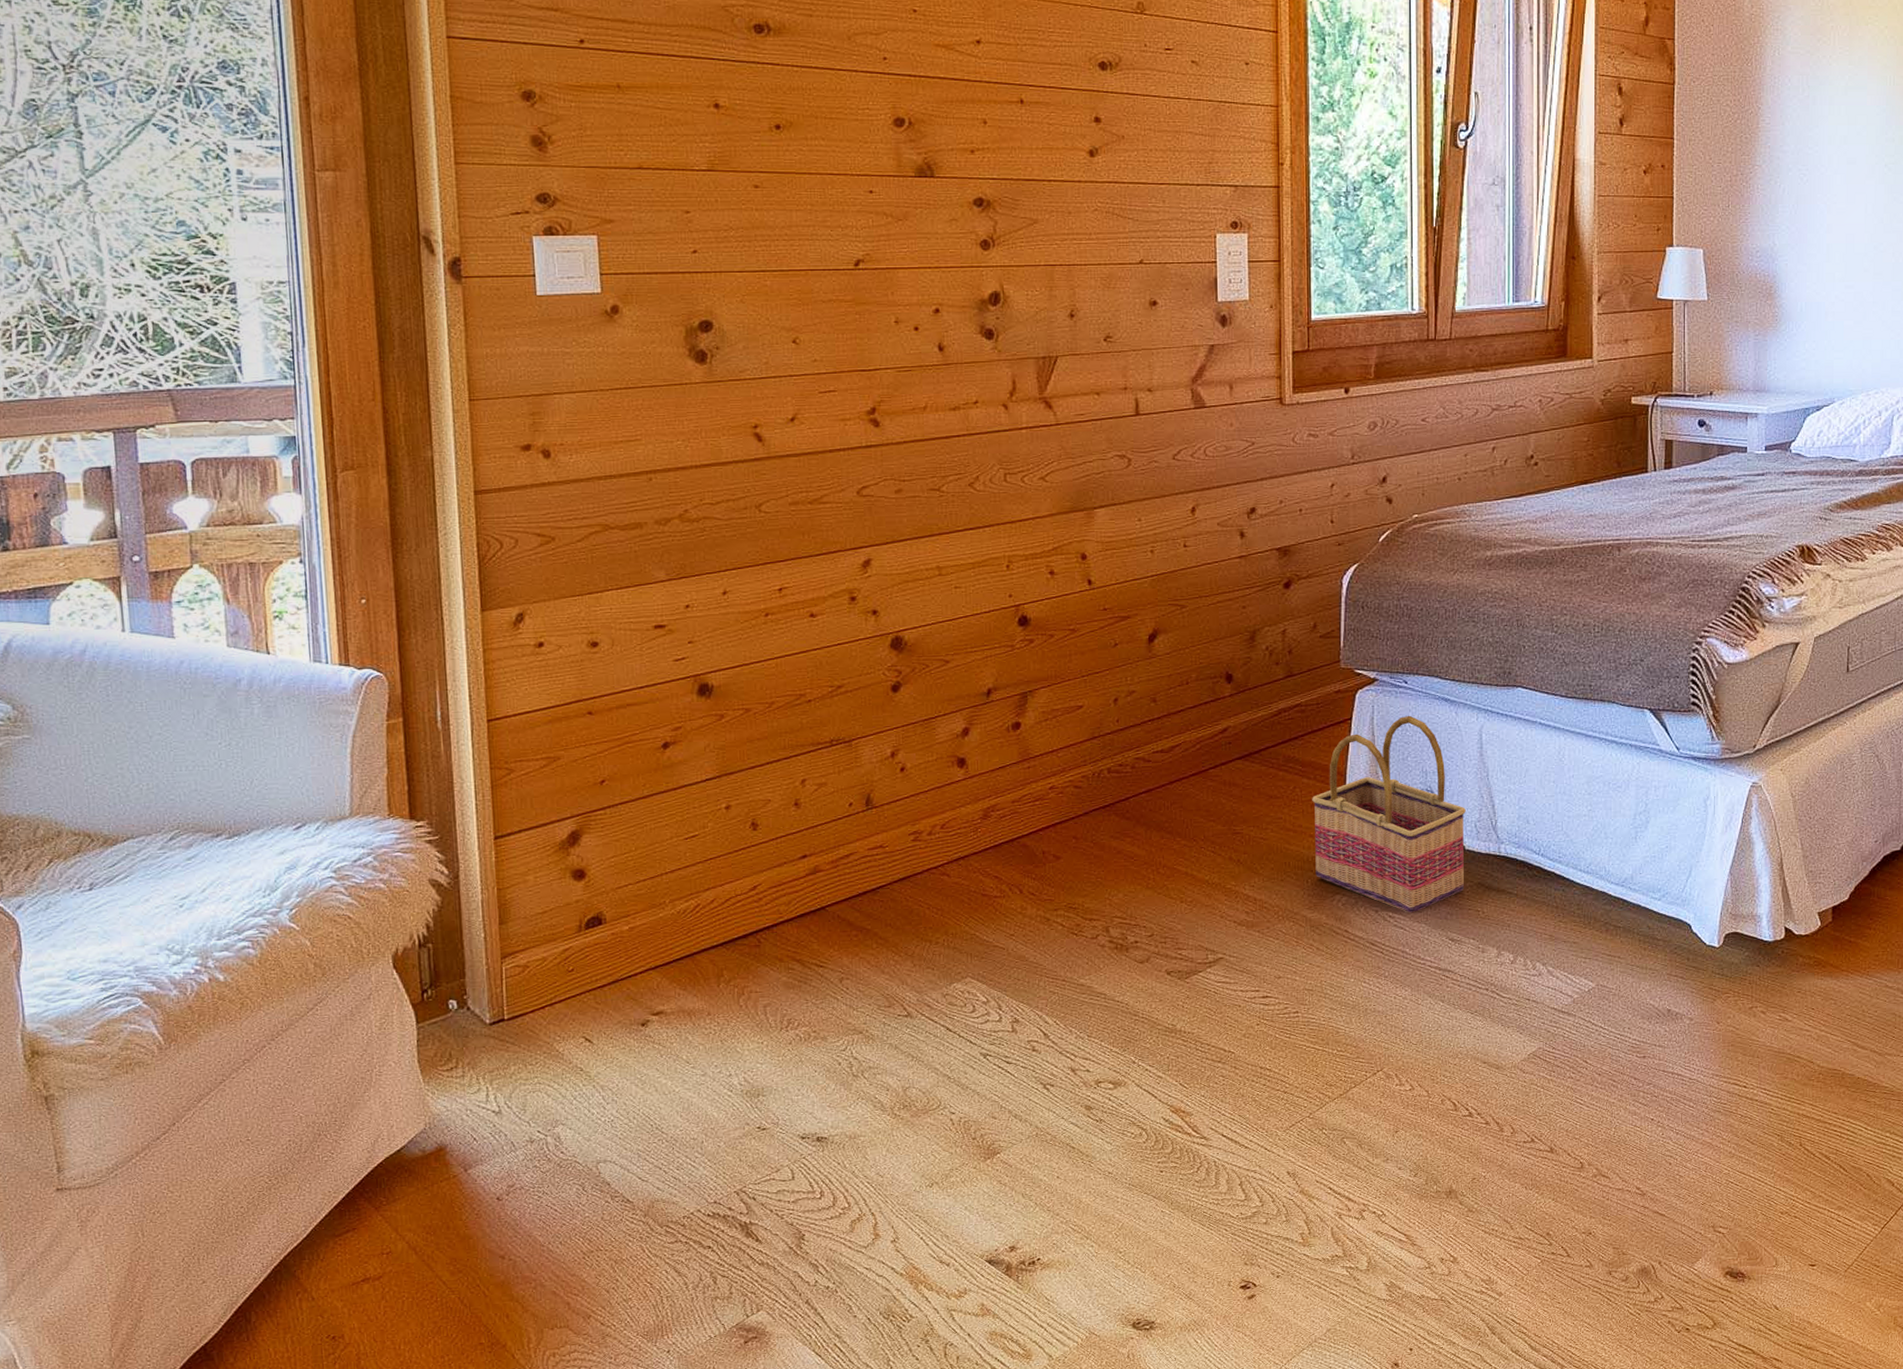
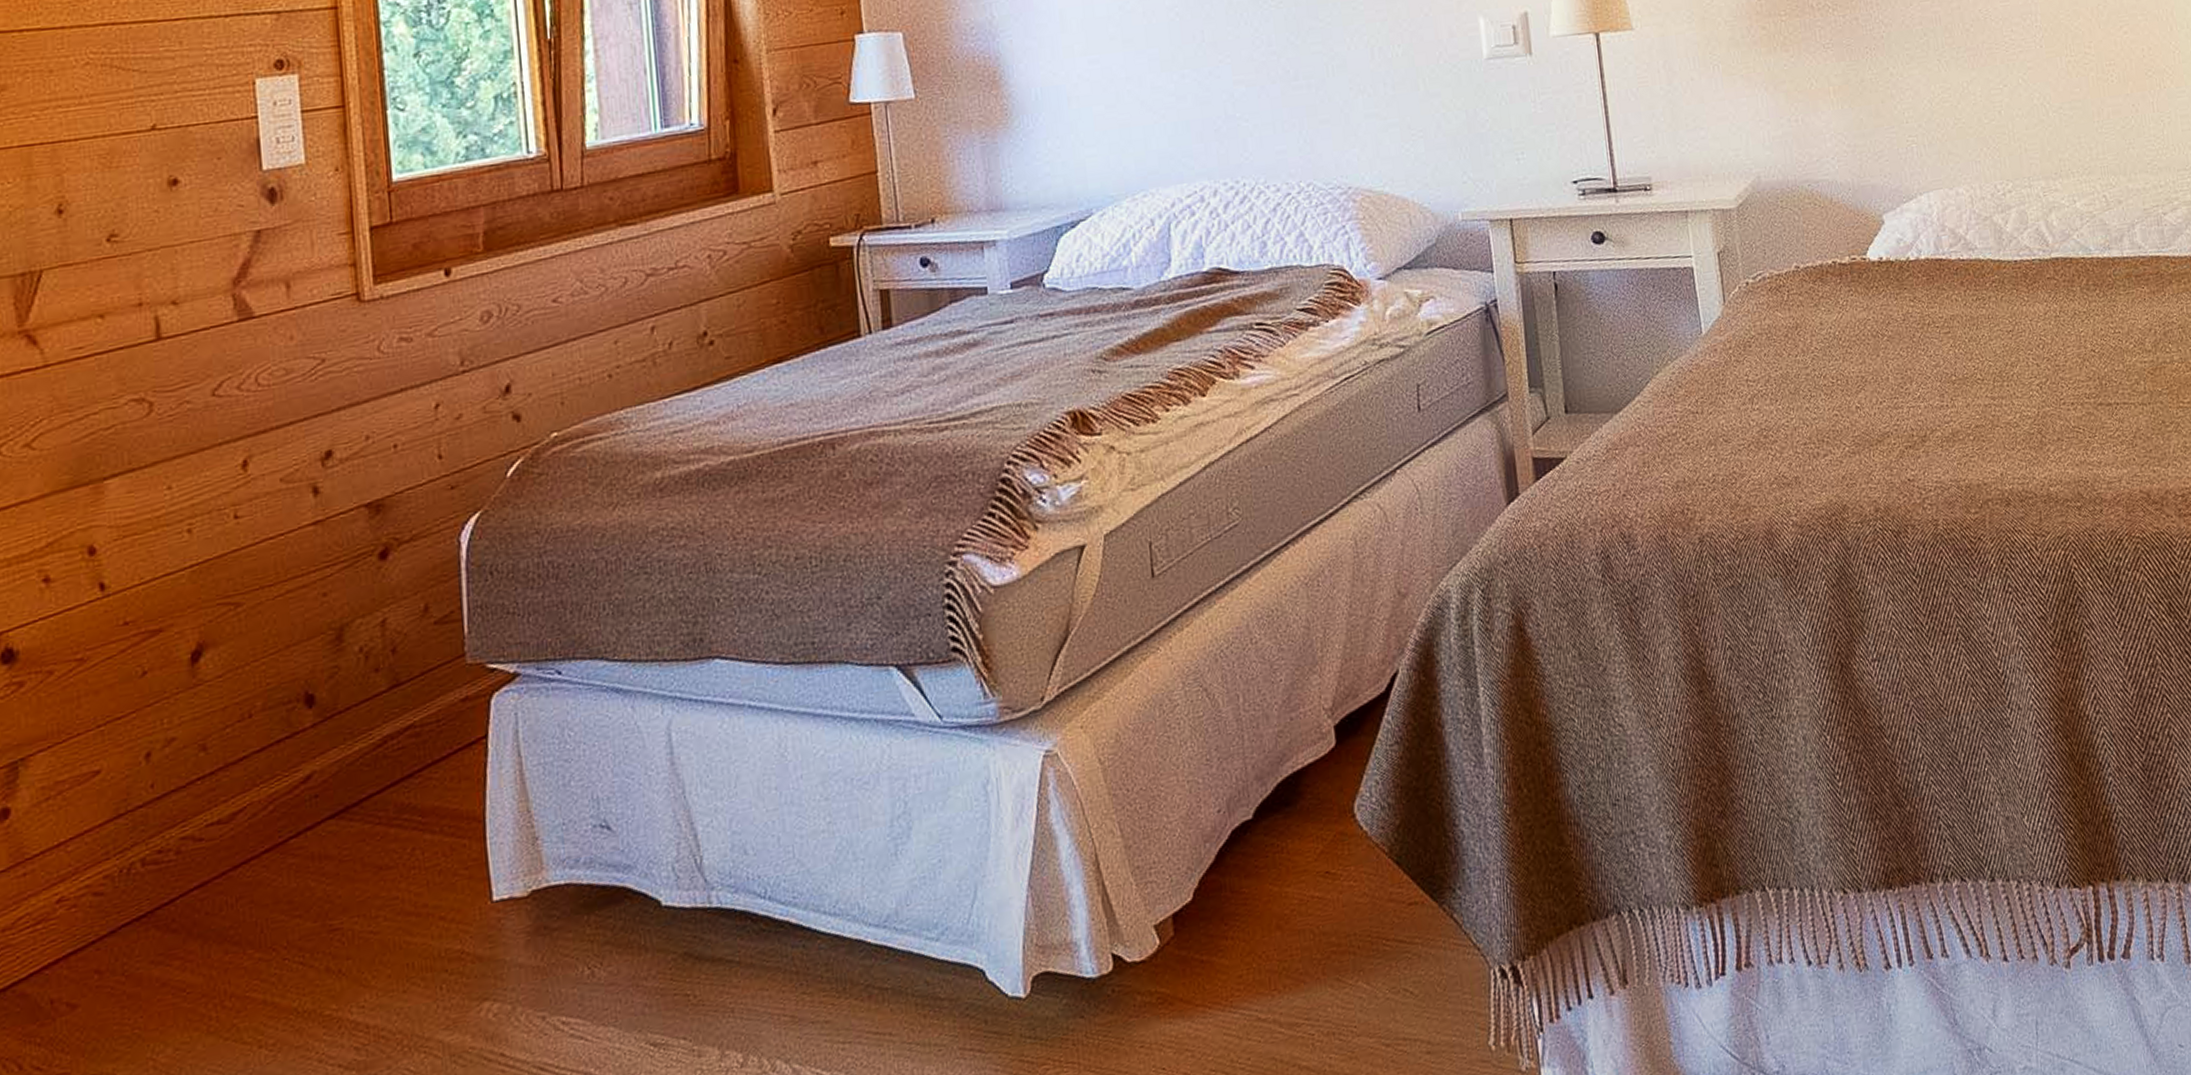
basket: present [1312,715,1466,913] -> none [439,719,665,1014]

